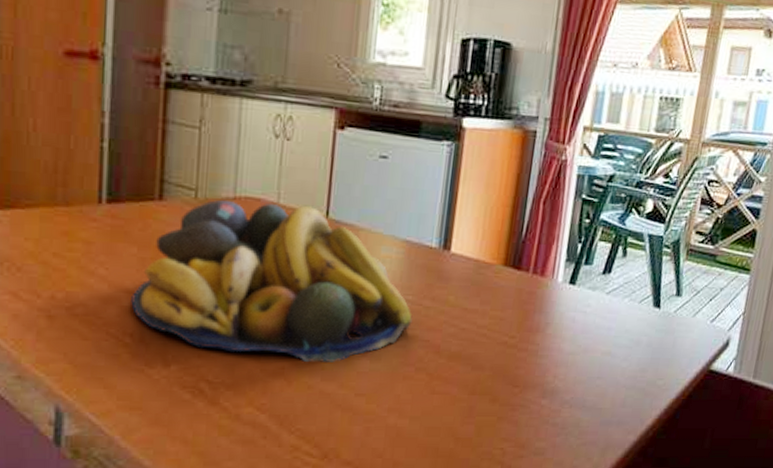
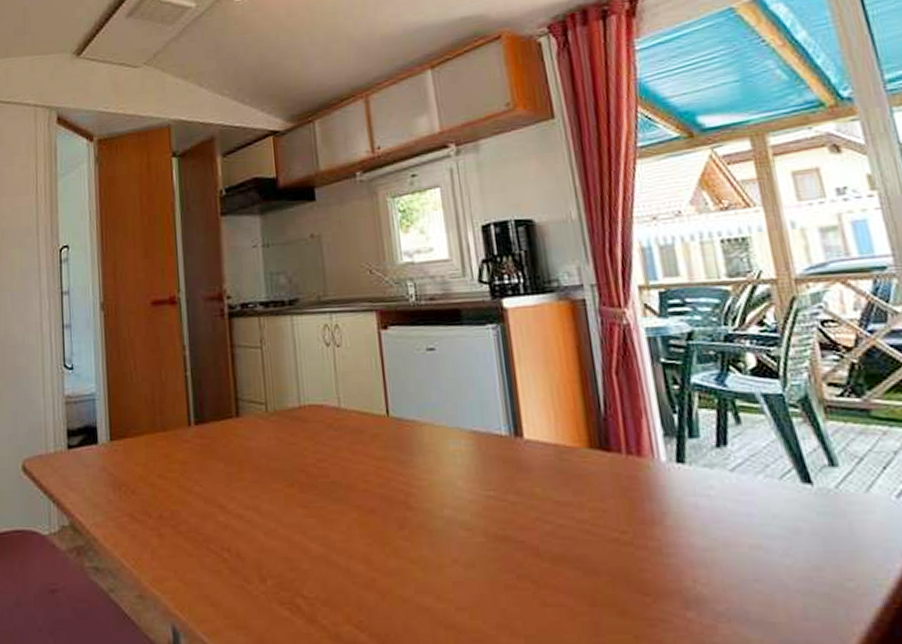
fruit bowl: present [131,199,412,362] -> none [224,407,500,571]

